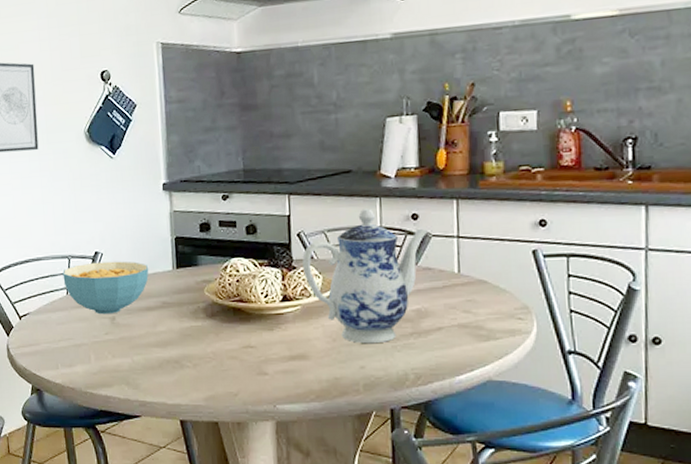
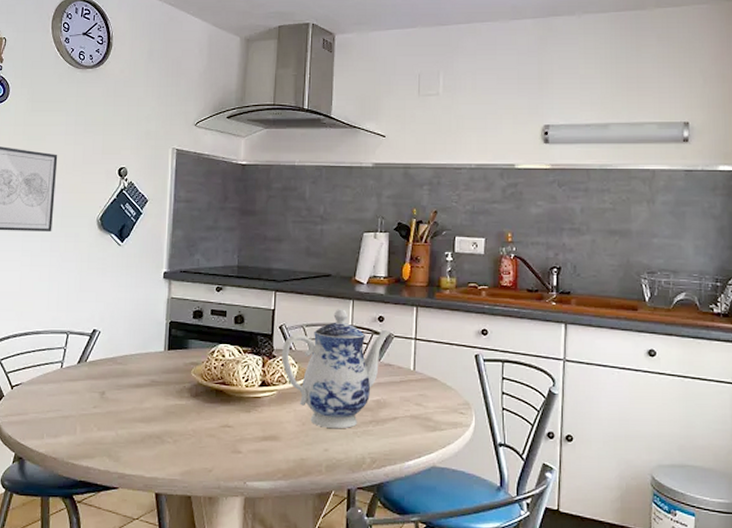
cereal bowl: present [62,261,149,315] -> none [59,339,142,389]

